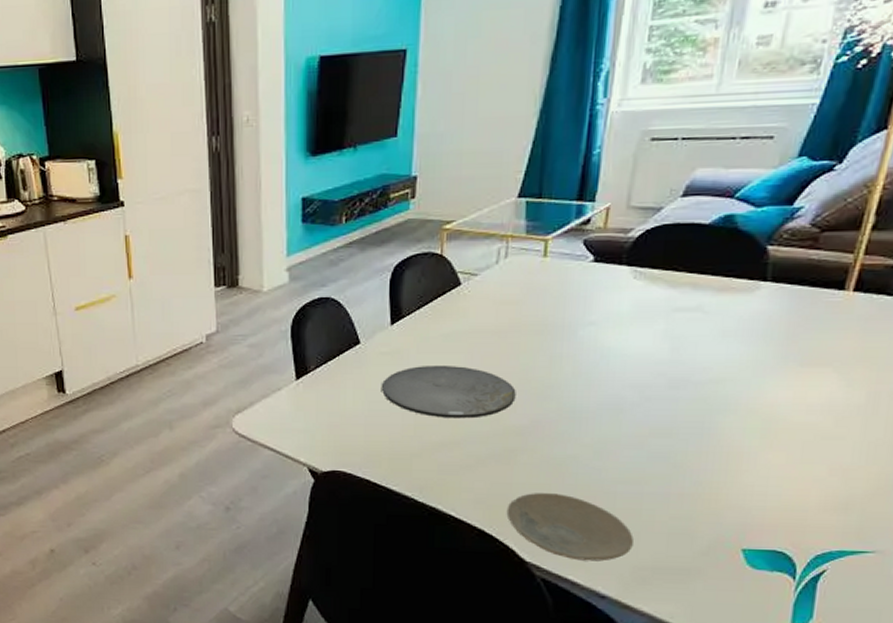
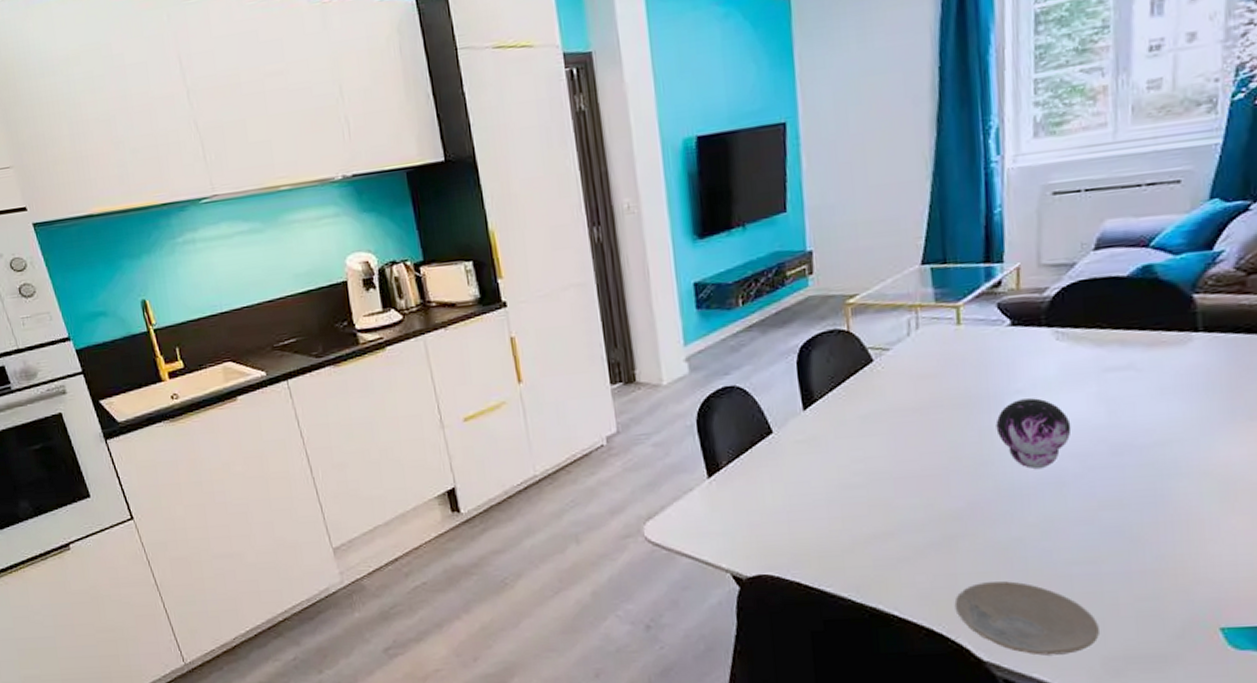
plate: present [382,364,516,419] -> none [801,449,948,508]
decorative orb: none [566,331,636,395] -> present [995,398,1072,469]

